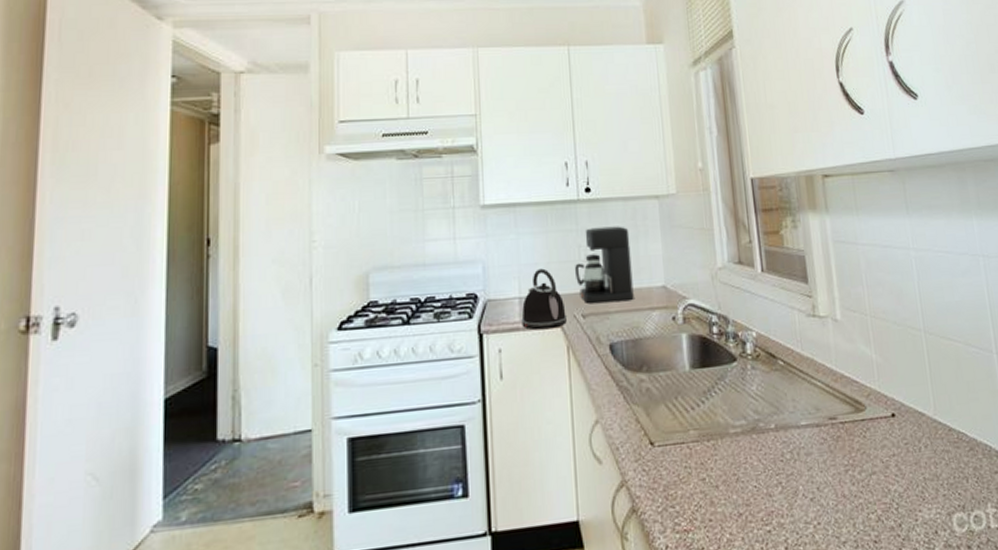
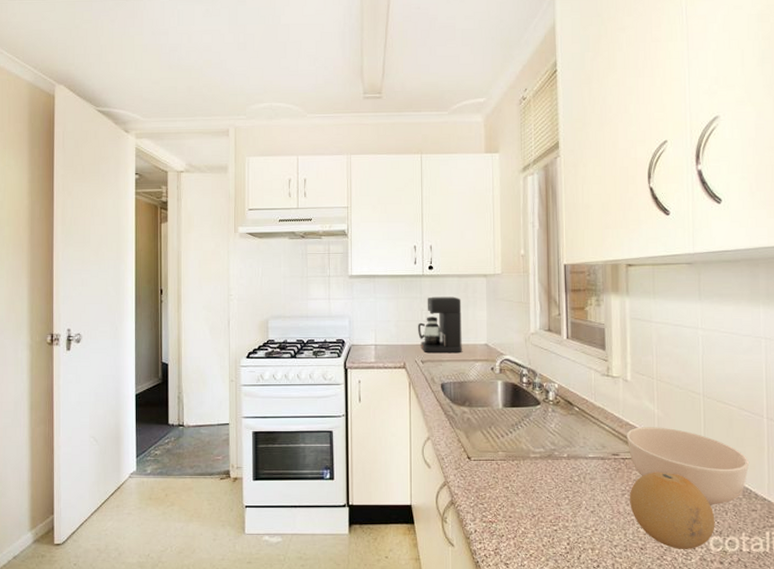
kettle: present [521,268,567,331] -> none [376,325,410,369]
bowl: none [842,376,985,472] -> present [626,427,750,505]
fruit: none [854,435,957,537] -> present [630,472,715,549]

